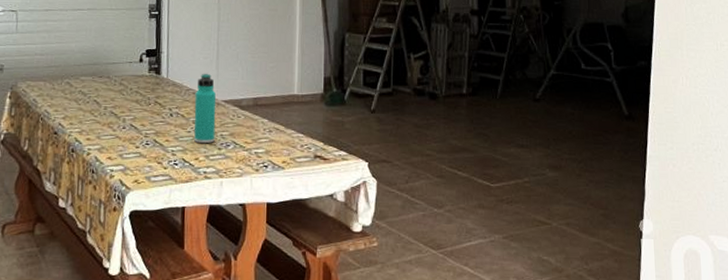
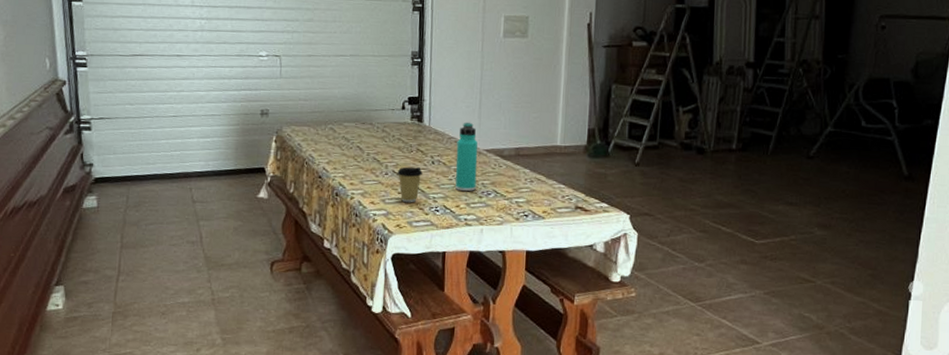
coffee cup: none [135,120,161,157] -> present [397,166,422,203]

